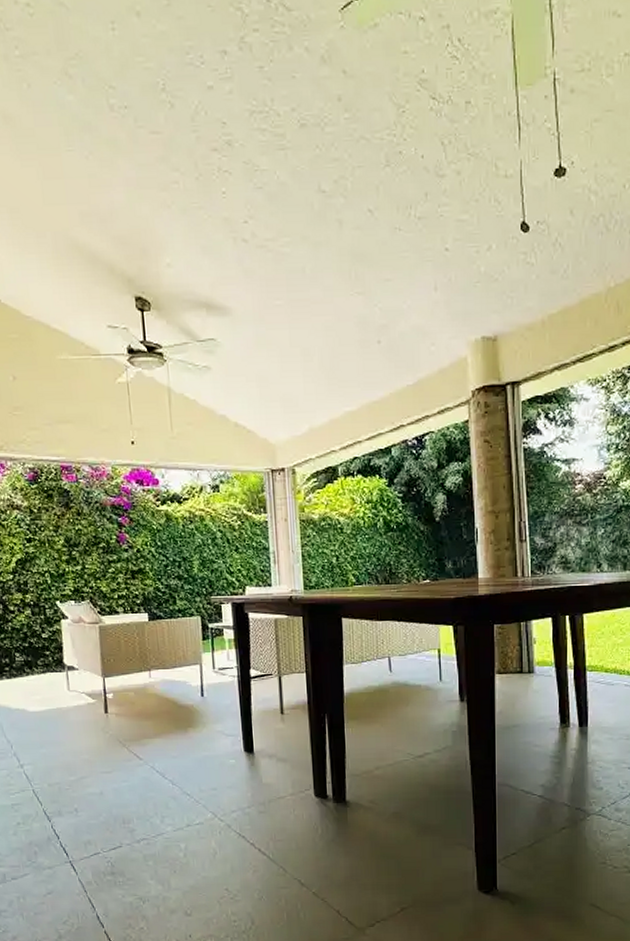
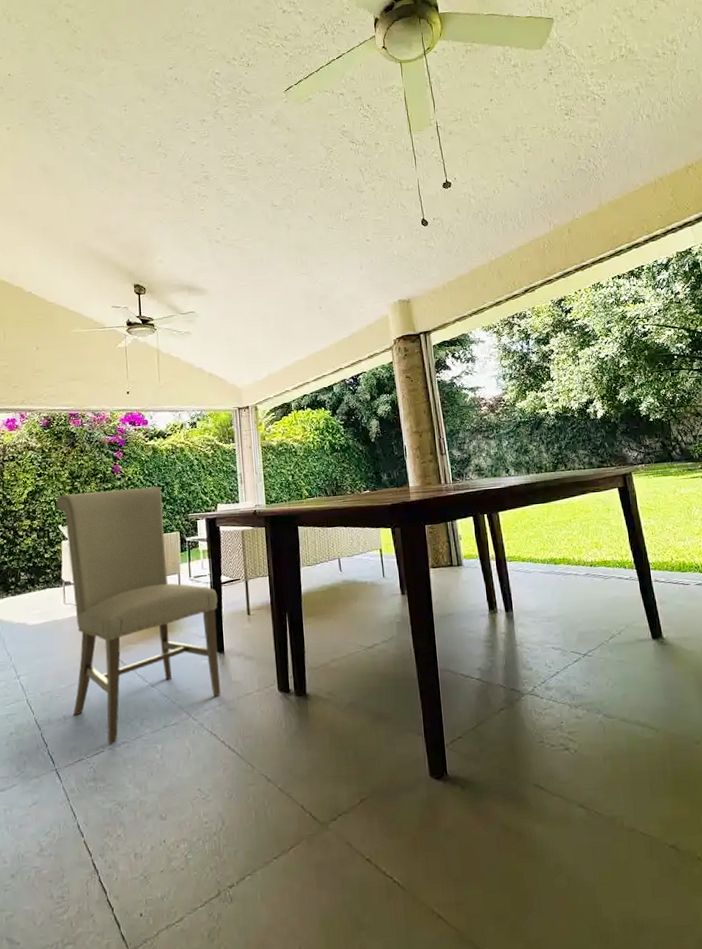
chair: none [51,561,251,840] -> present [56,486,221,744]

